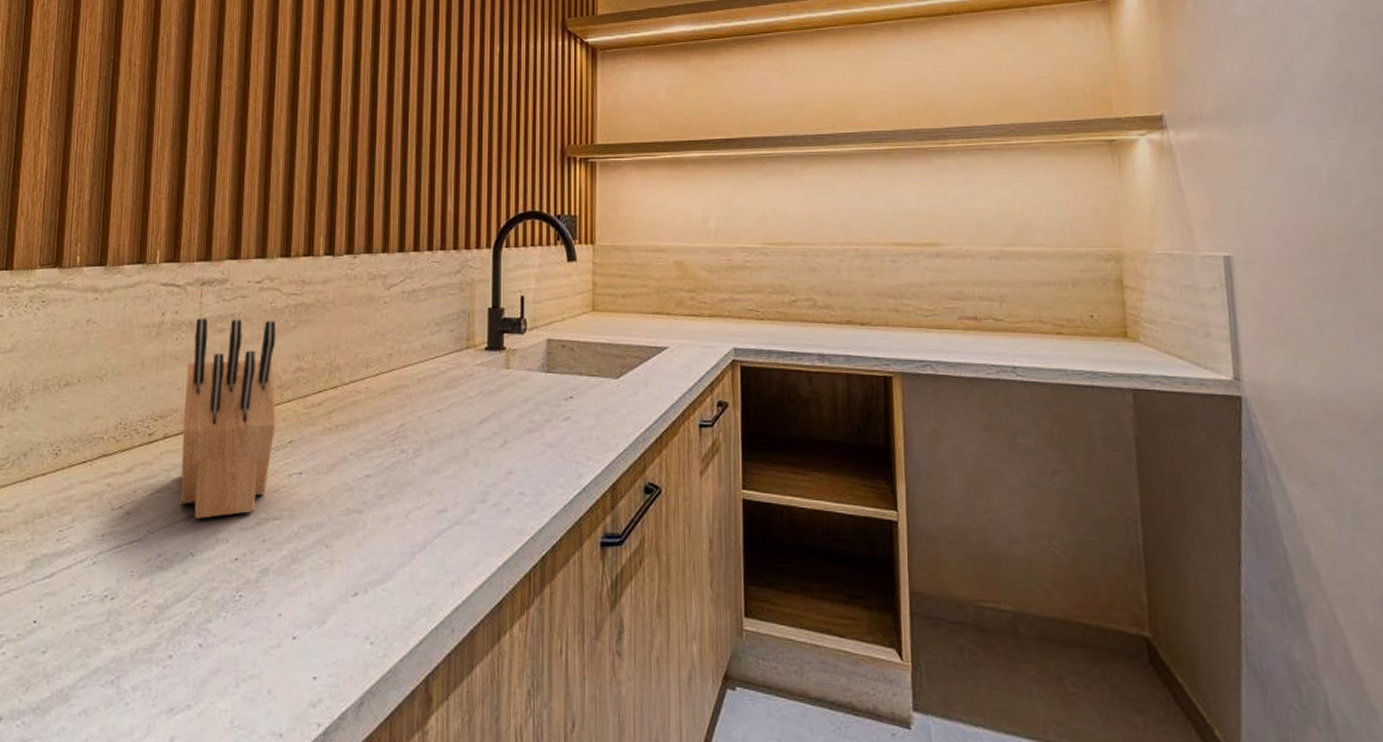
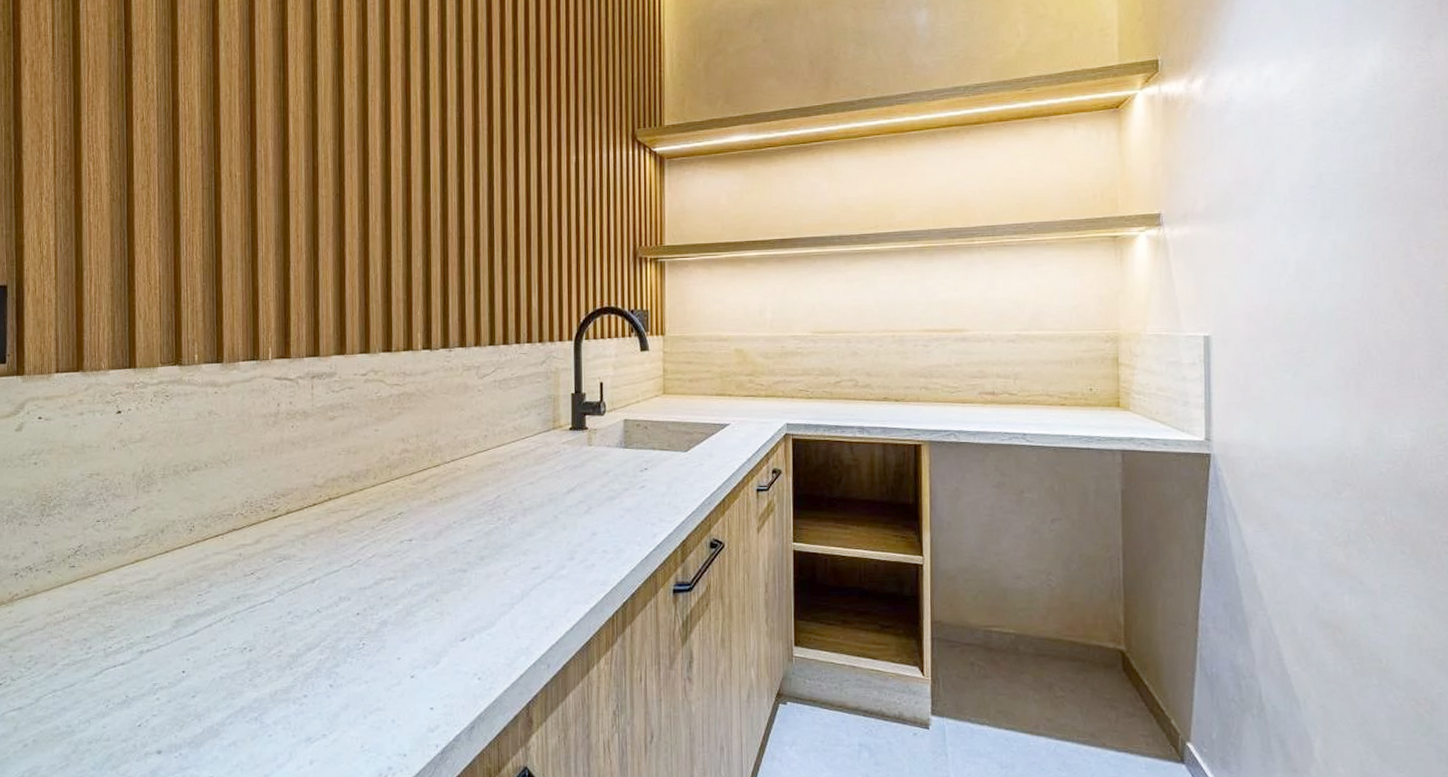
knife block: present [181,318,276,519] -> none [303,408,387,581]

